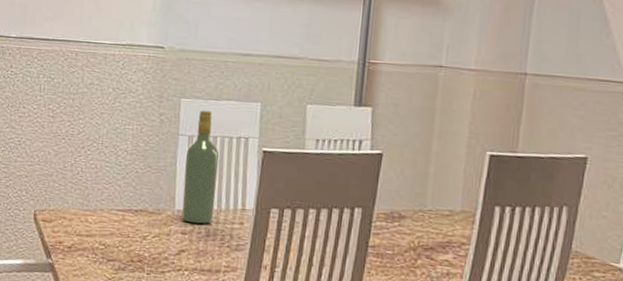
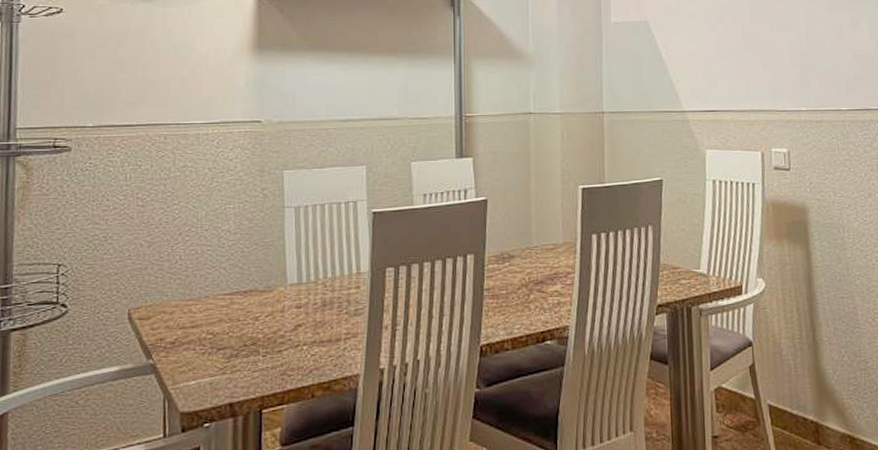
wine bottle: present [182,110,220,224] -> none [293,179,329,296]

